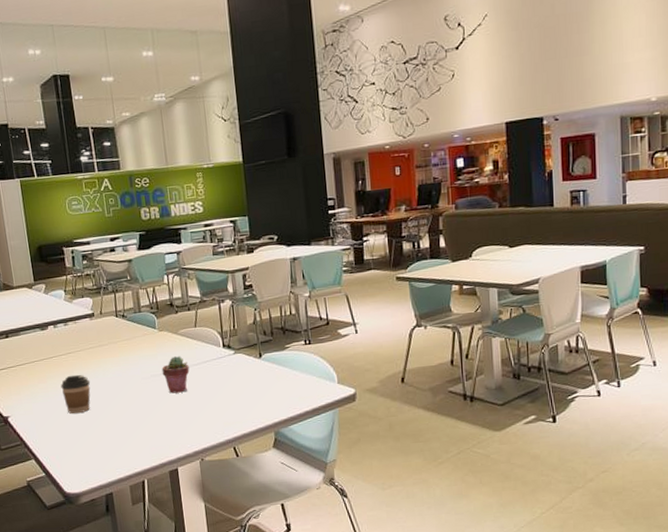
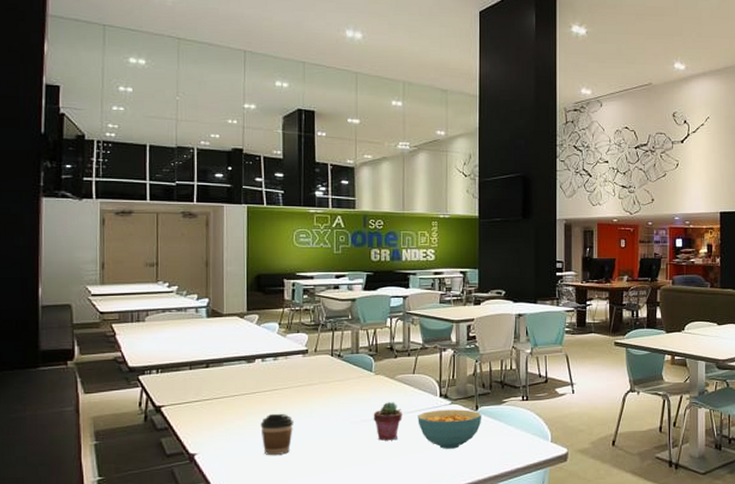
cereal bowl: none [204,358,267,398] -> present [417,409,482,449]

